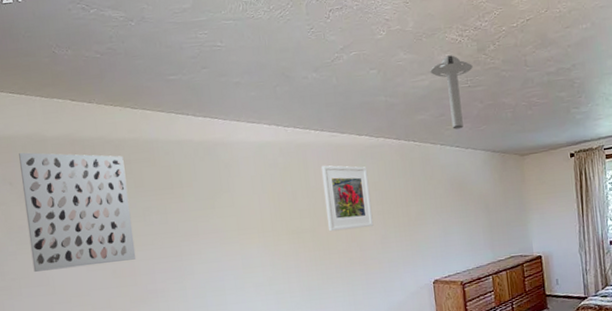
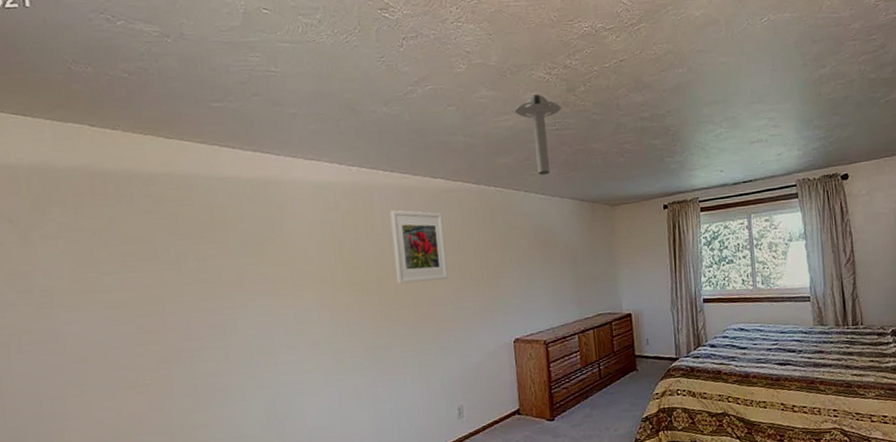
wall art: present [19,152,137,272] -> none [22,184,168,326]

